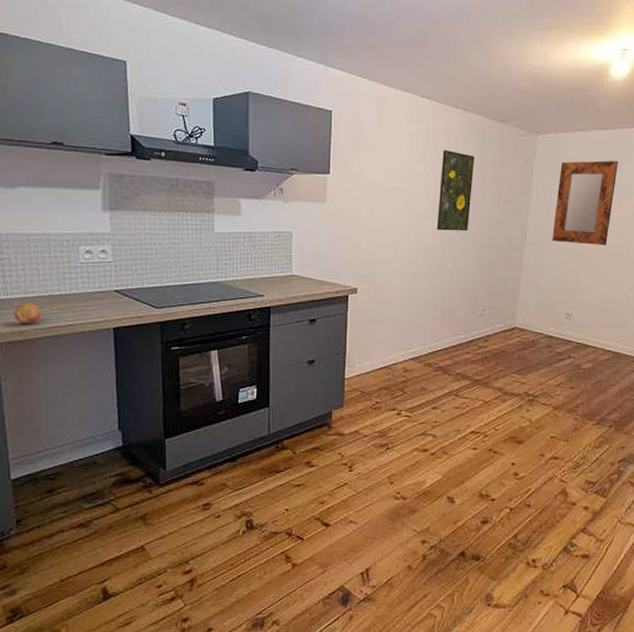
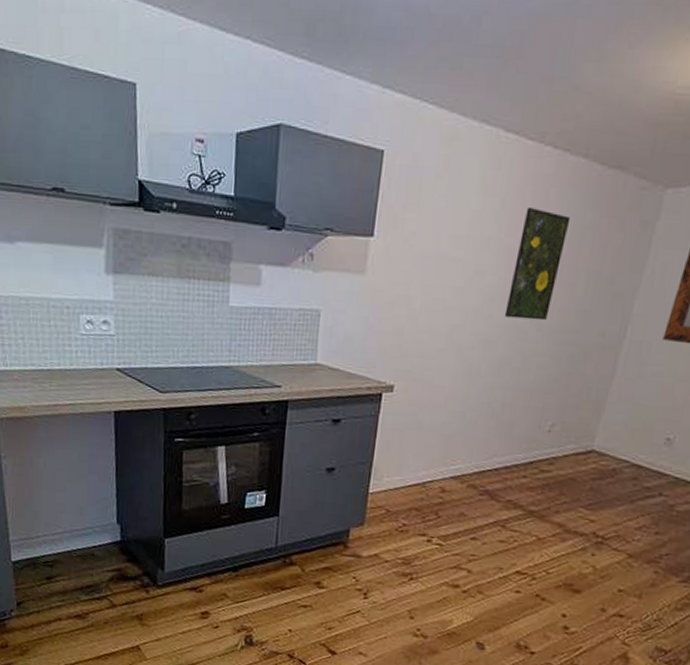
fruit: present [14,303,42,325] -> none [14,376,41,401]

